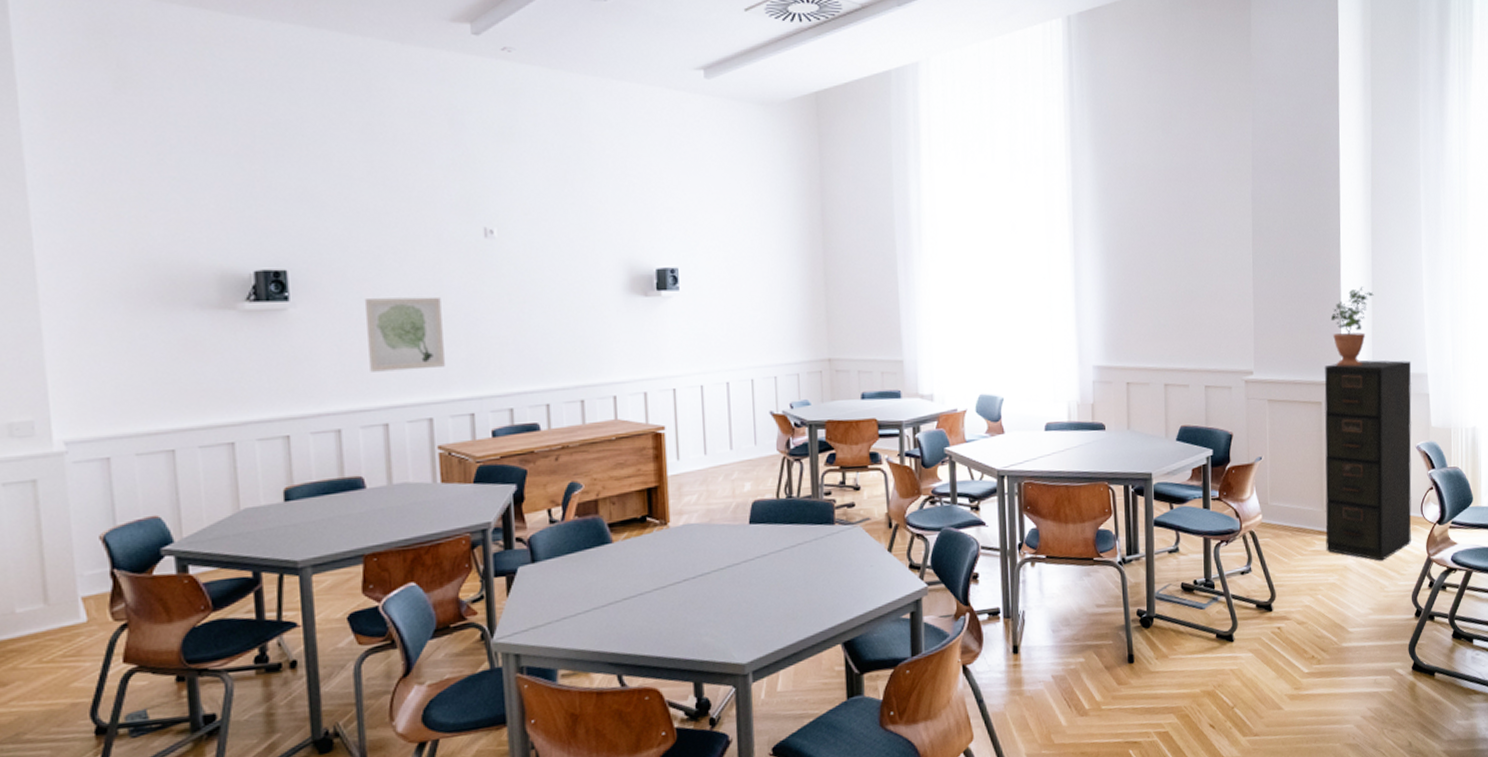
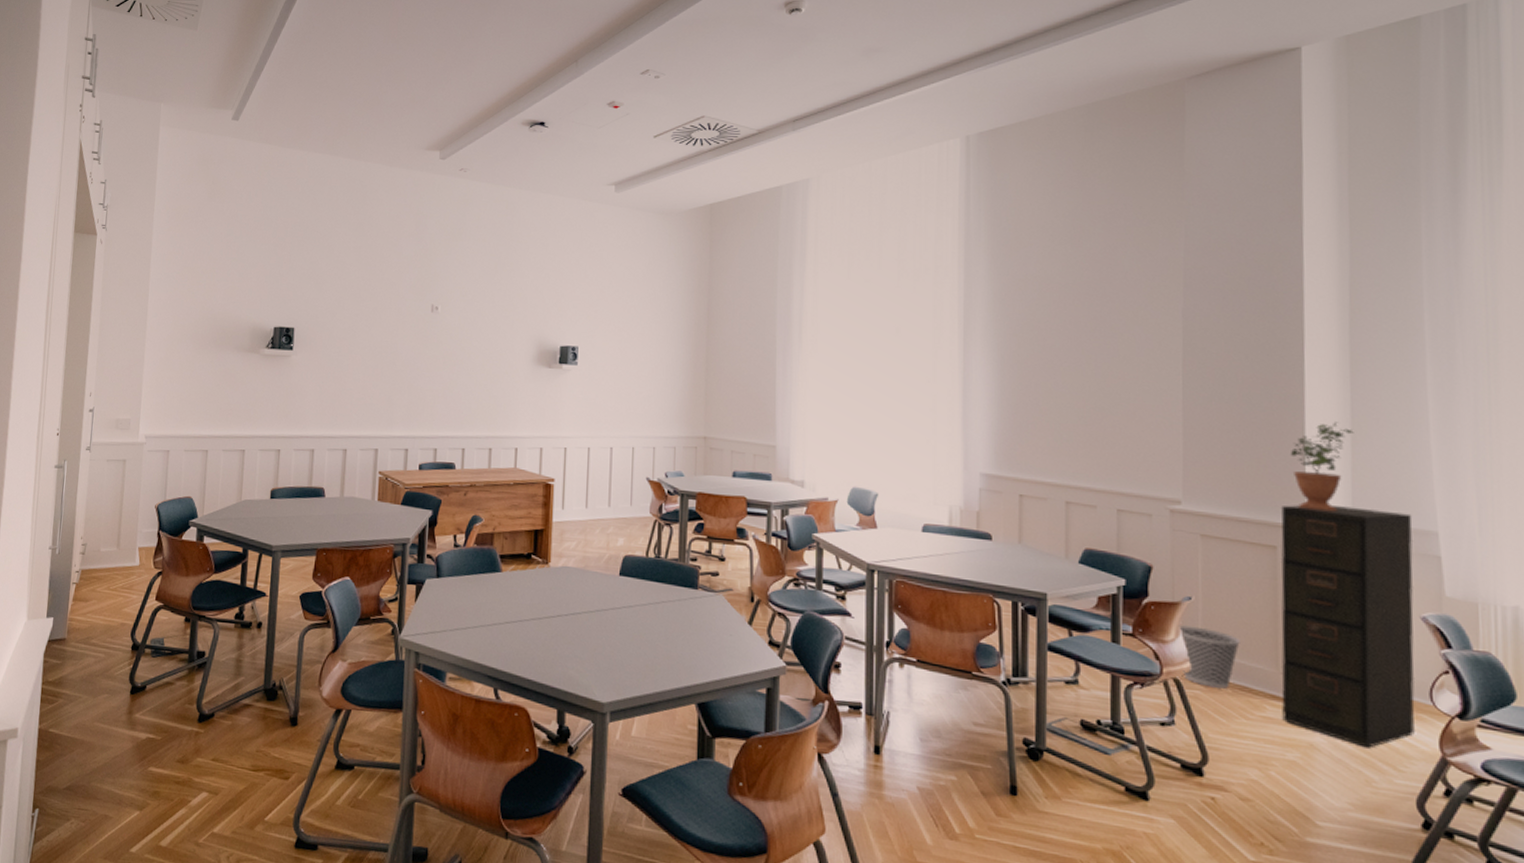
wall art: present [364,296,445,372] -> none [339,353,394,410]
wastebasket: none [1252,482,1297,534] -> present [1177,625,1240,689]

